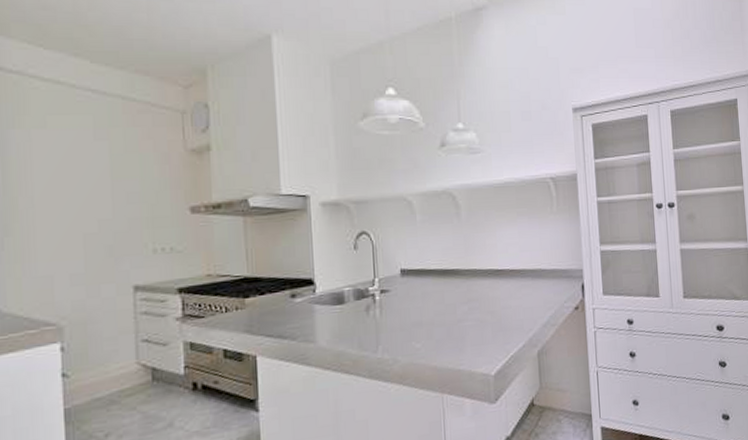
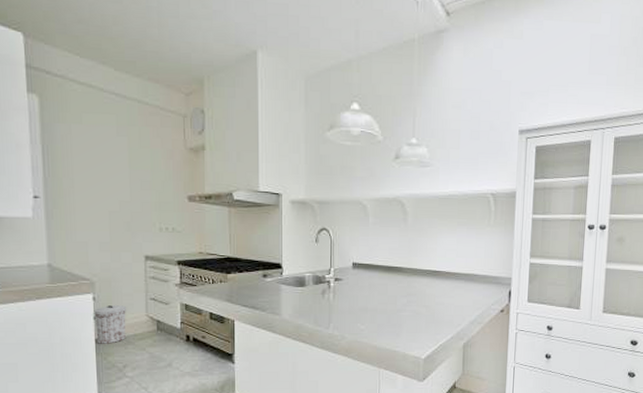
trash can: none [62,353,110,410] -> present [94,305,127,344]

